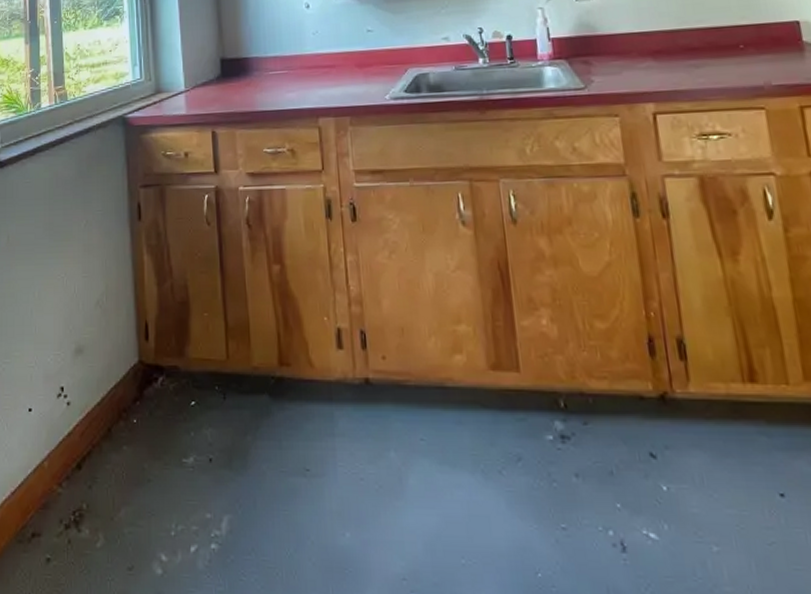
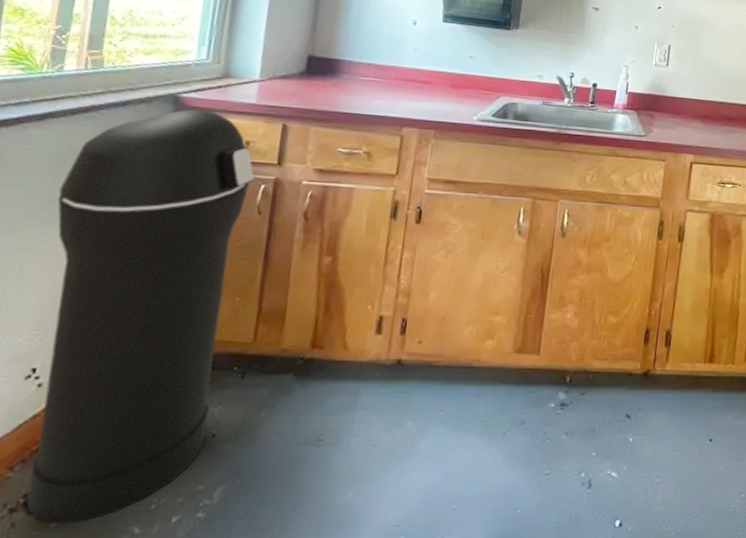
trash can: none [55,127,203,544] -> present [26,109,255,524]

